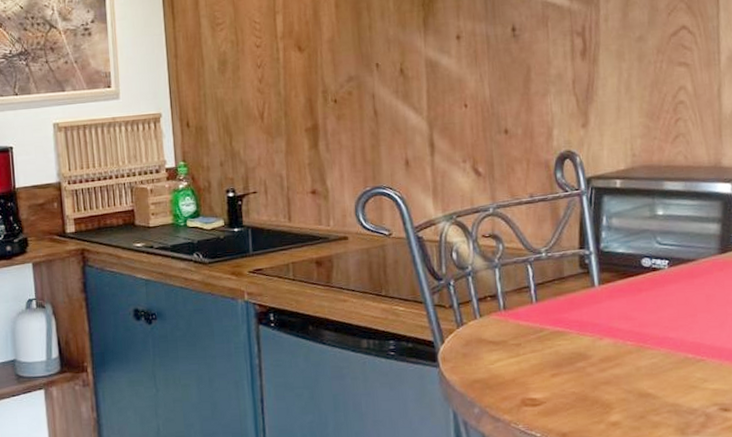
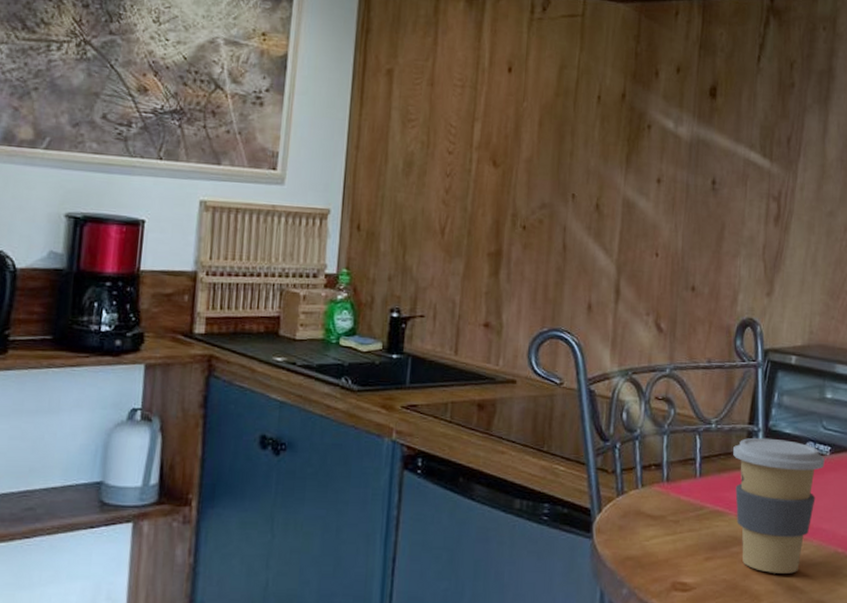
coffee cup: none [566,259,664,383] -> present [733,437,825,574]

